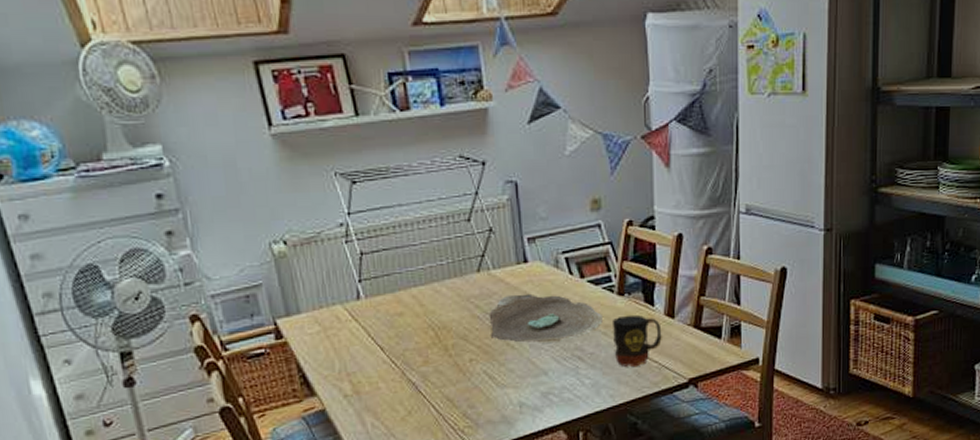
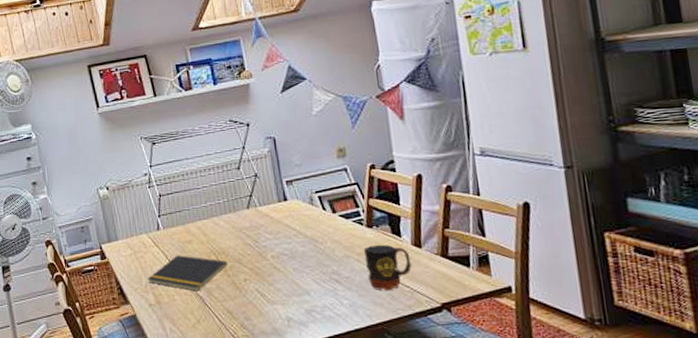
notepad: none [342,331,450,377] -> present [147,255,228,292]
decorative bowl: present [489,293,603,343] -> none [258,226,355,267]

